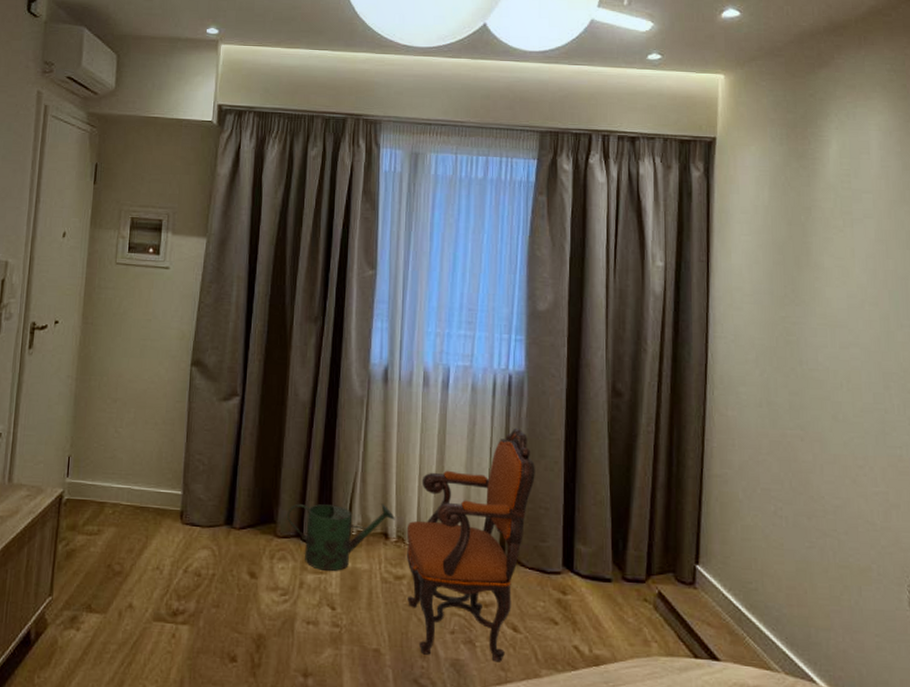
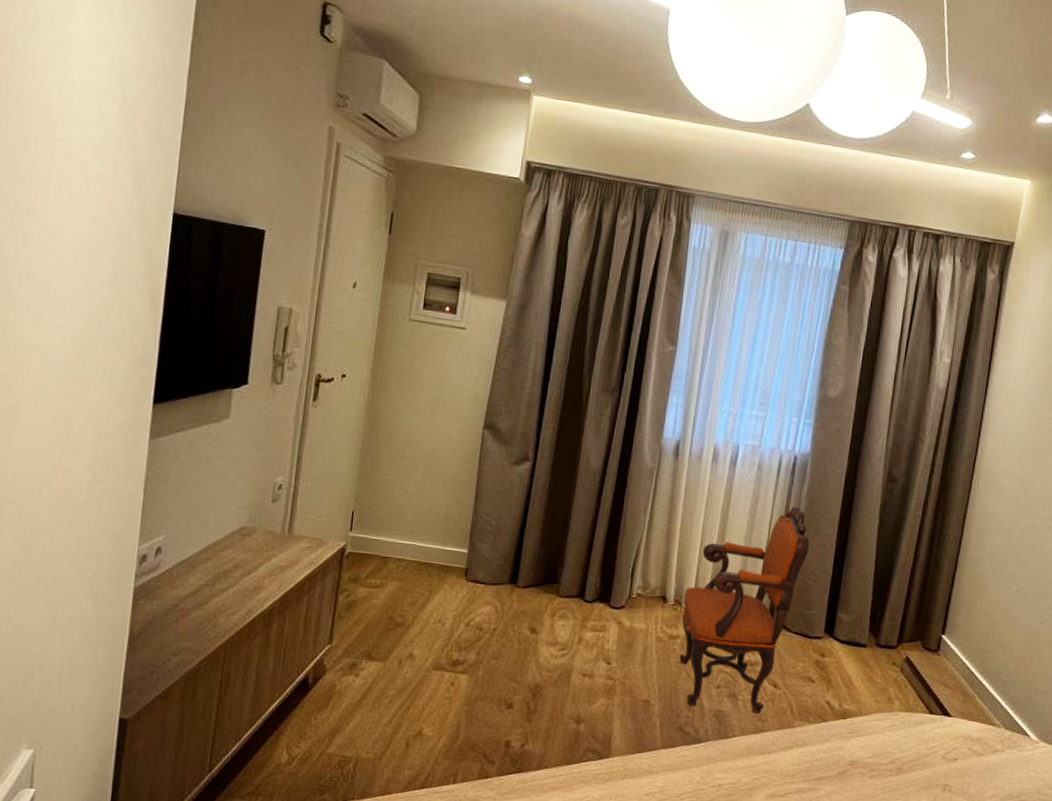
watering can: present [287,503,395,571] -> none [571,566,674,630]

